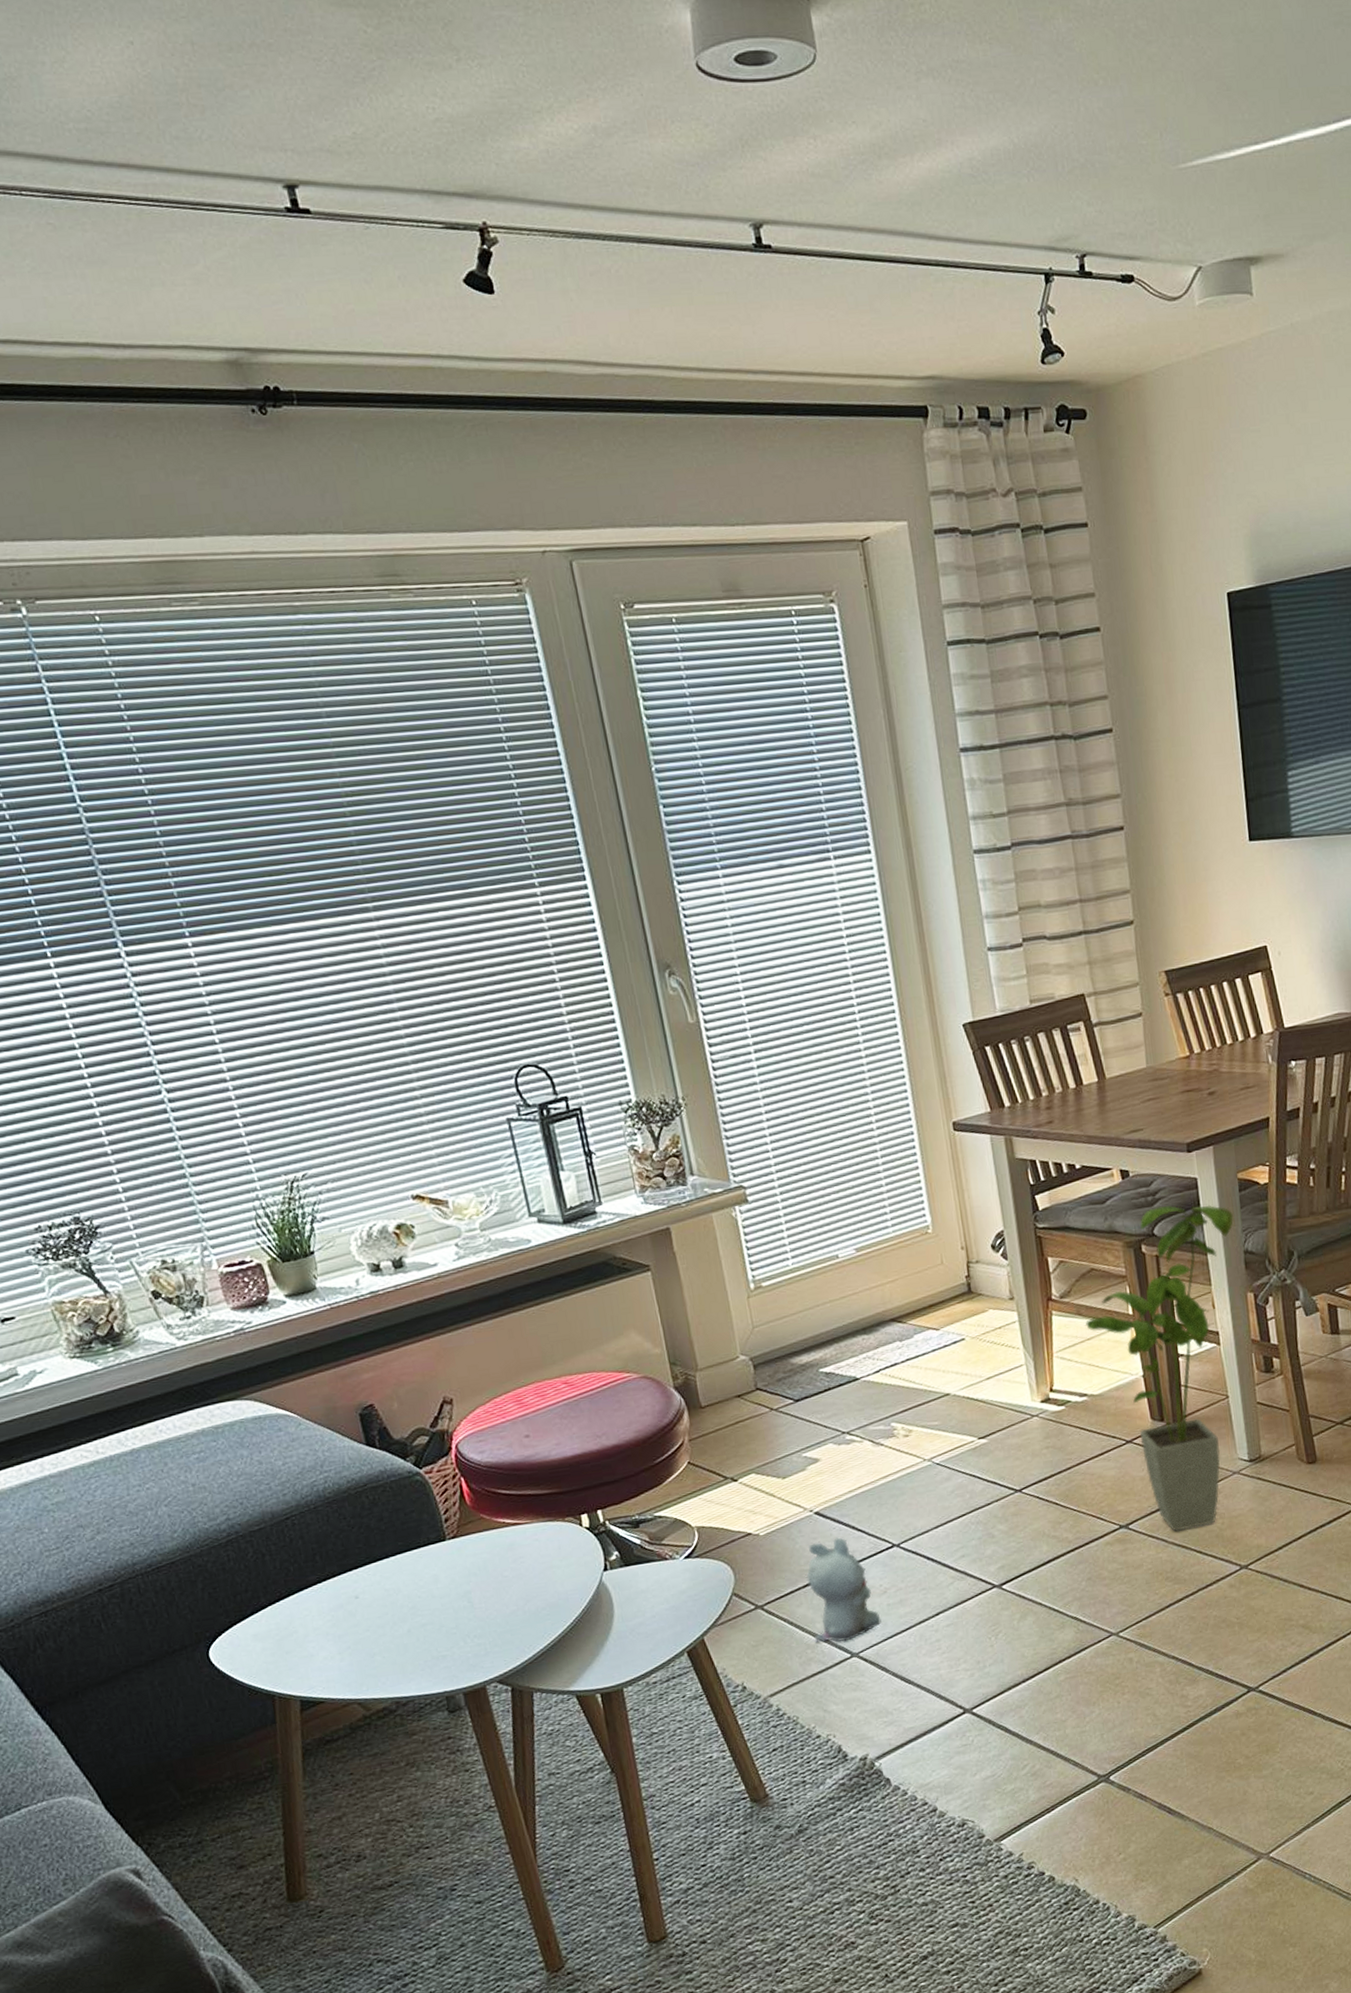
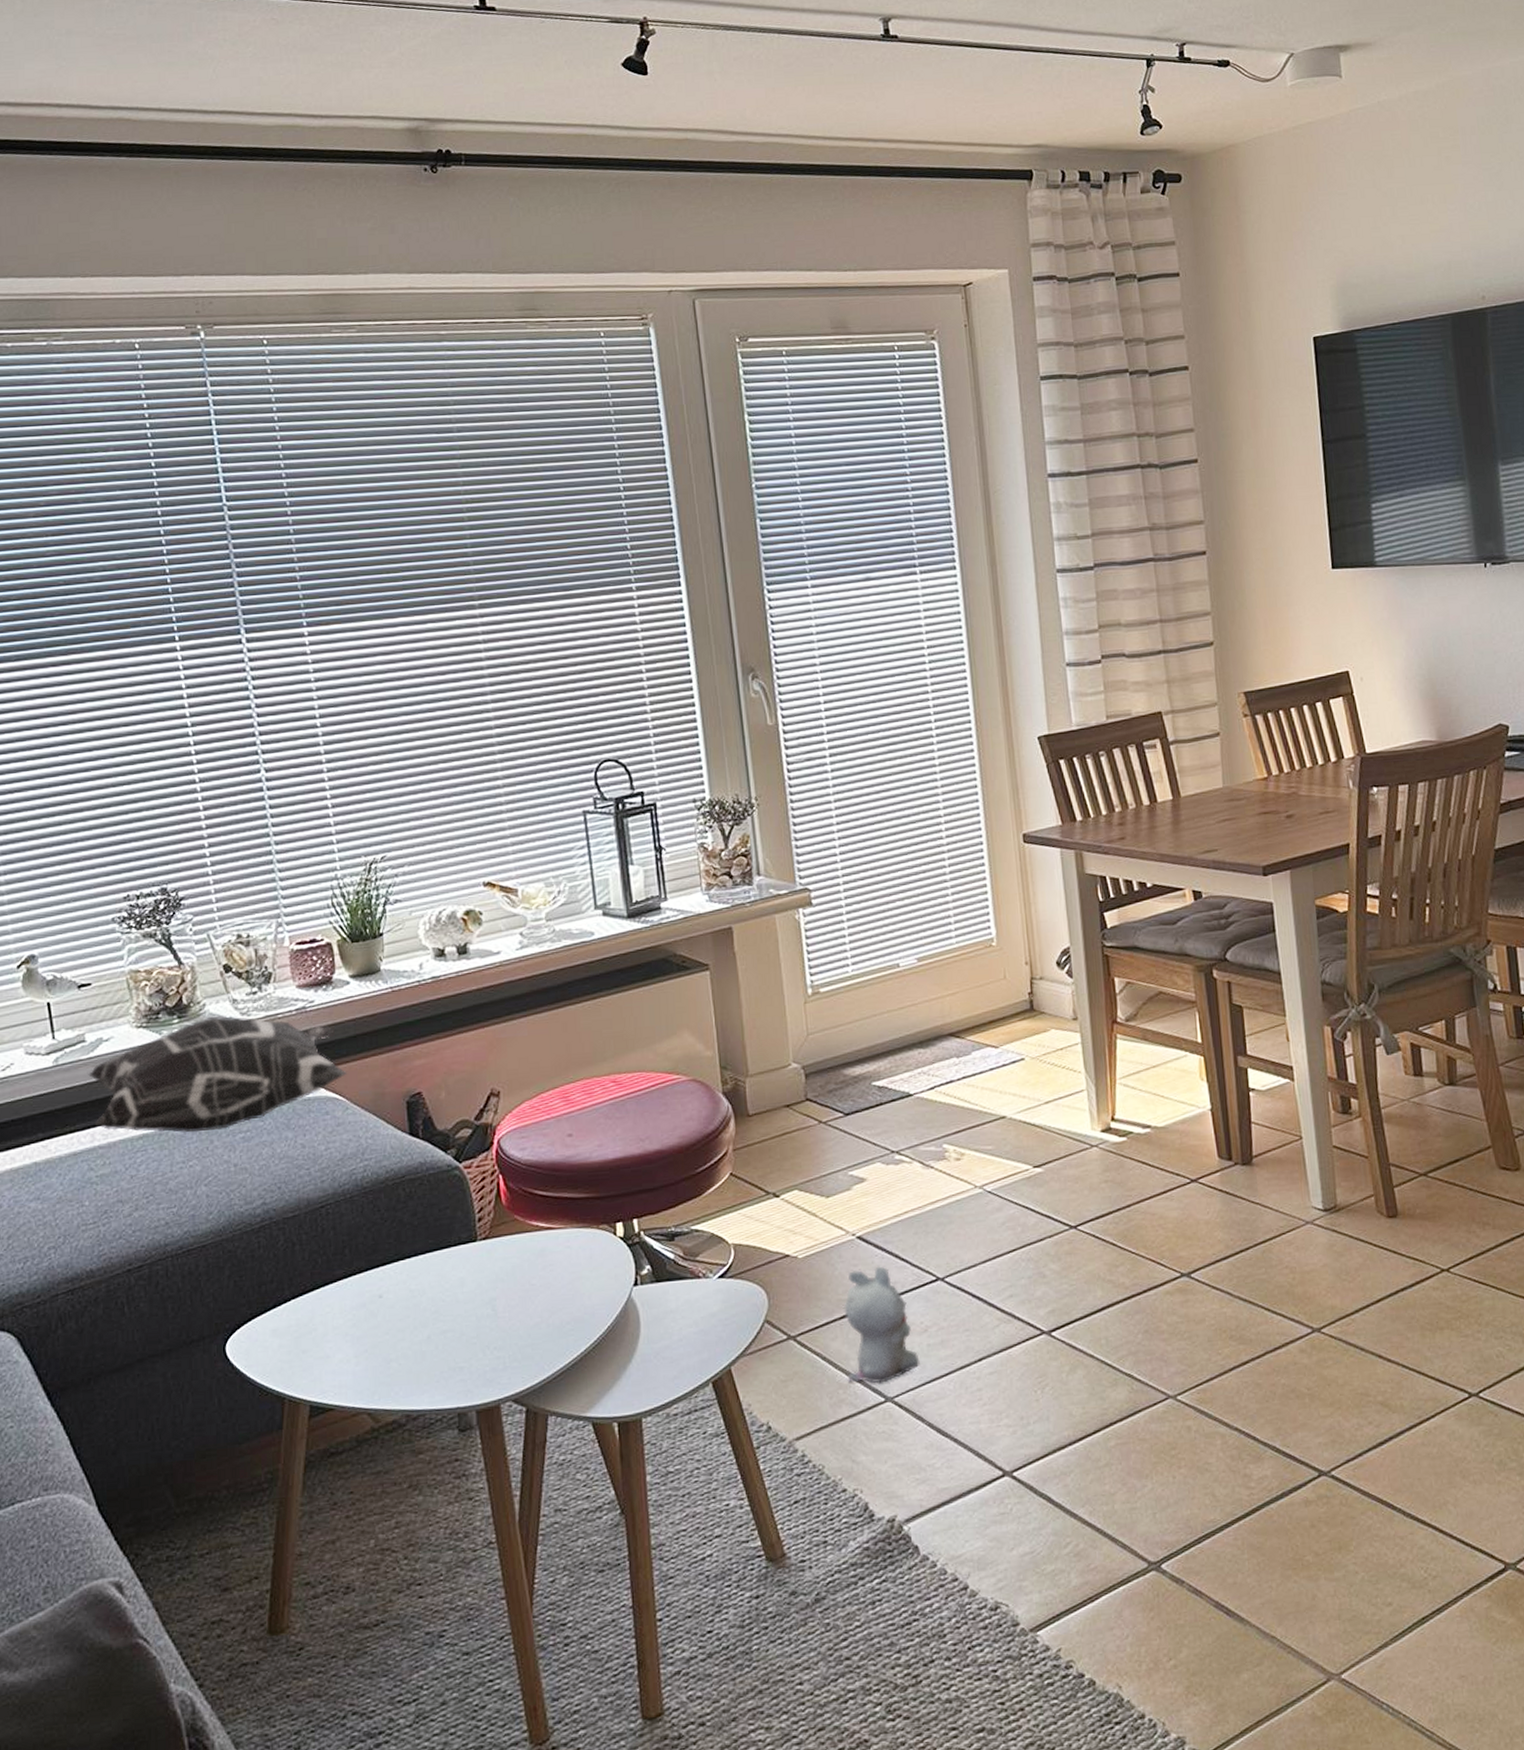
decorative pillow: none [27,1341,295,1459] -> present [88,1016,347,1133]
house plant: present [1085,1205,1234,1532] -> none [1152,930,1310,1284]

